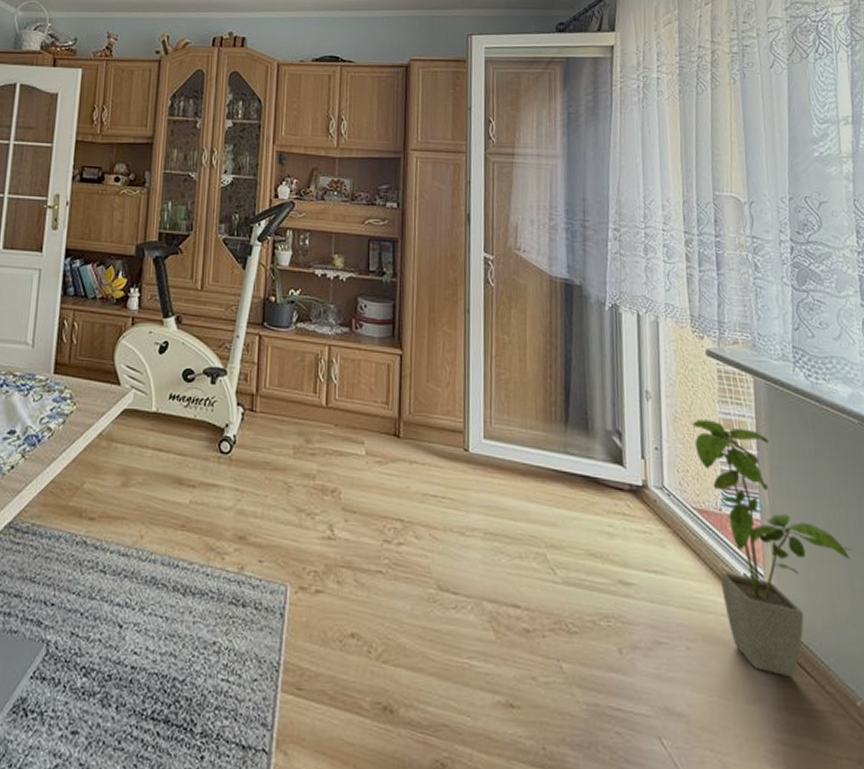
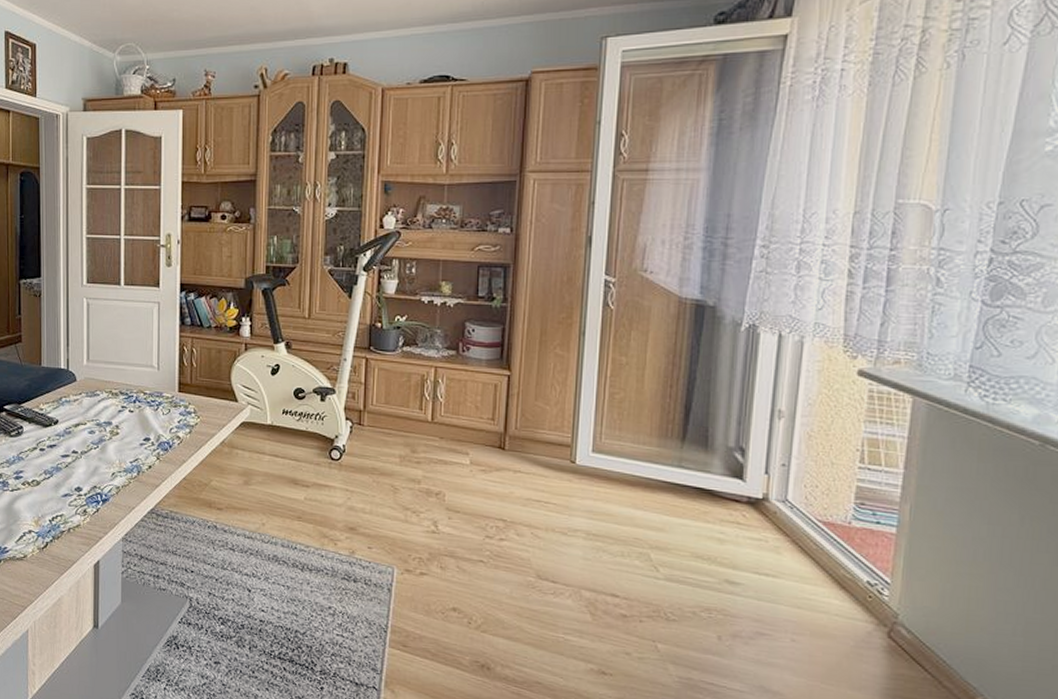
house plant: present [692,419,852,678] -> none [829,438,1003,673]

